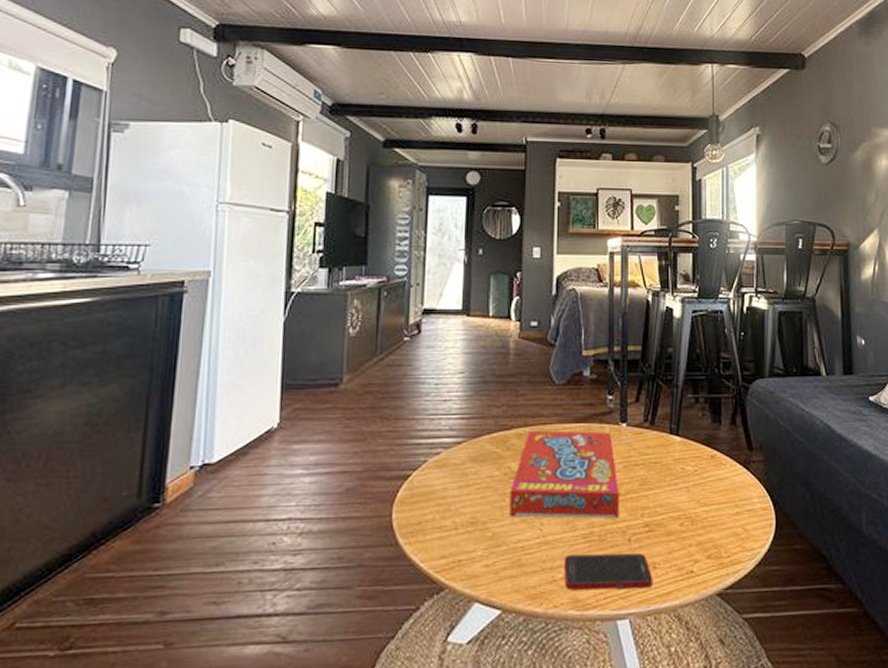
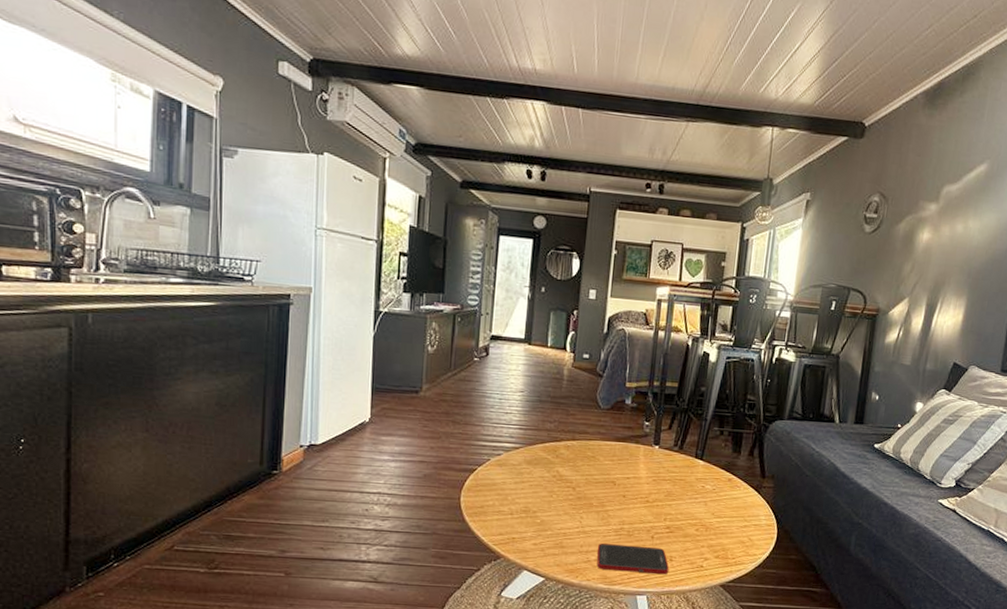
snack box: present [509,430,619,519] -> none [555,444,648,519]

